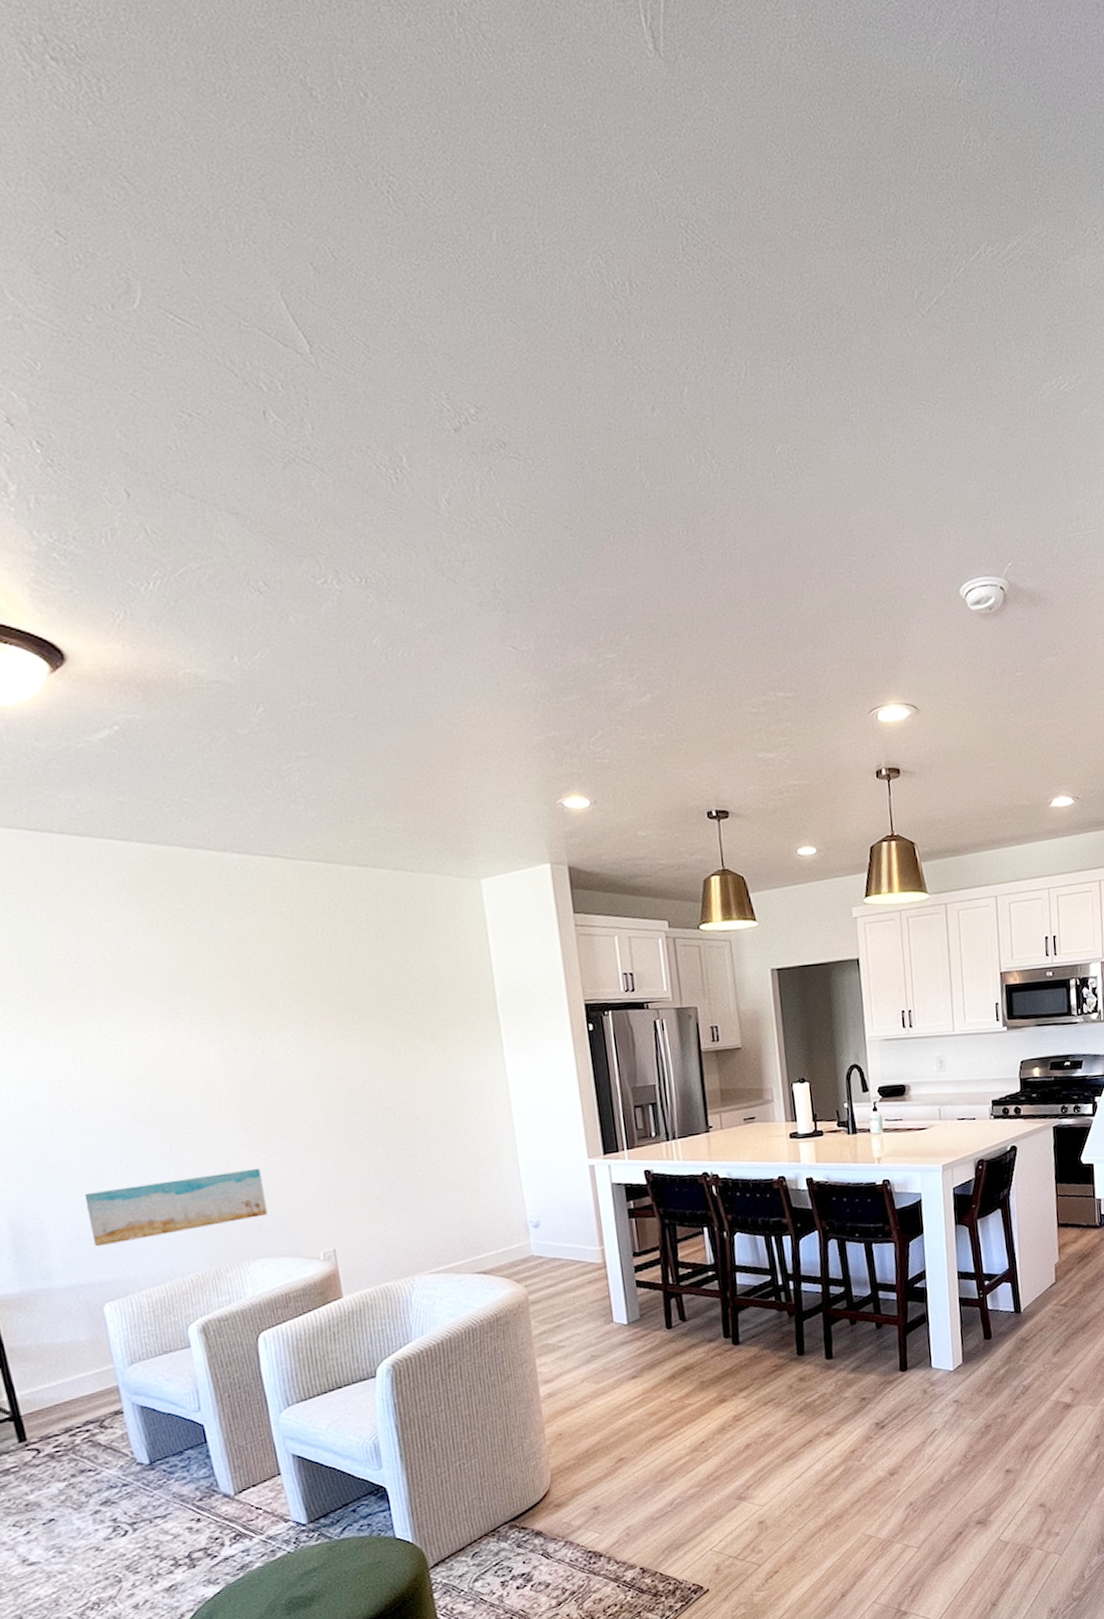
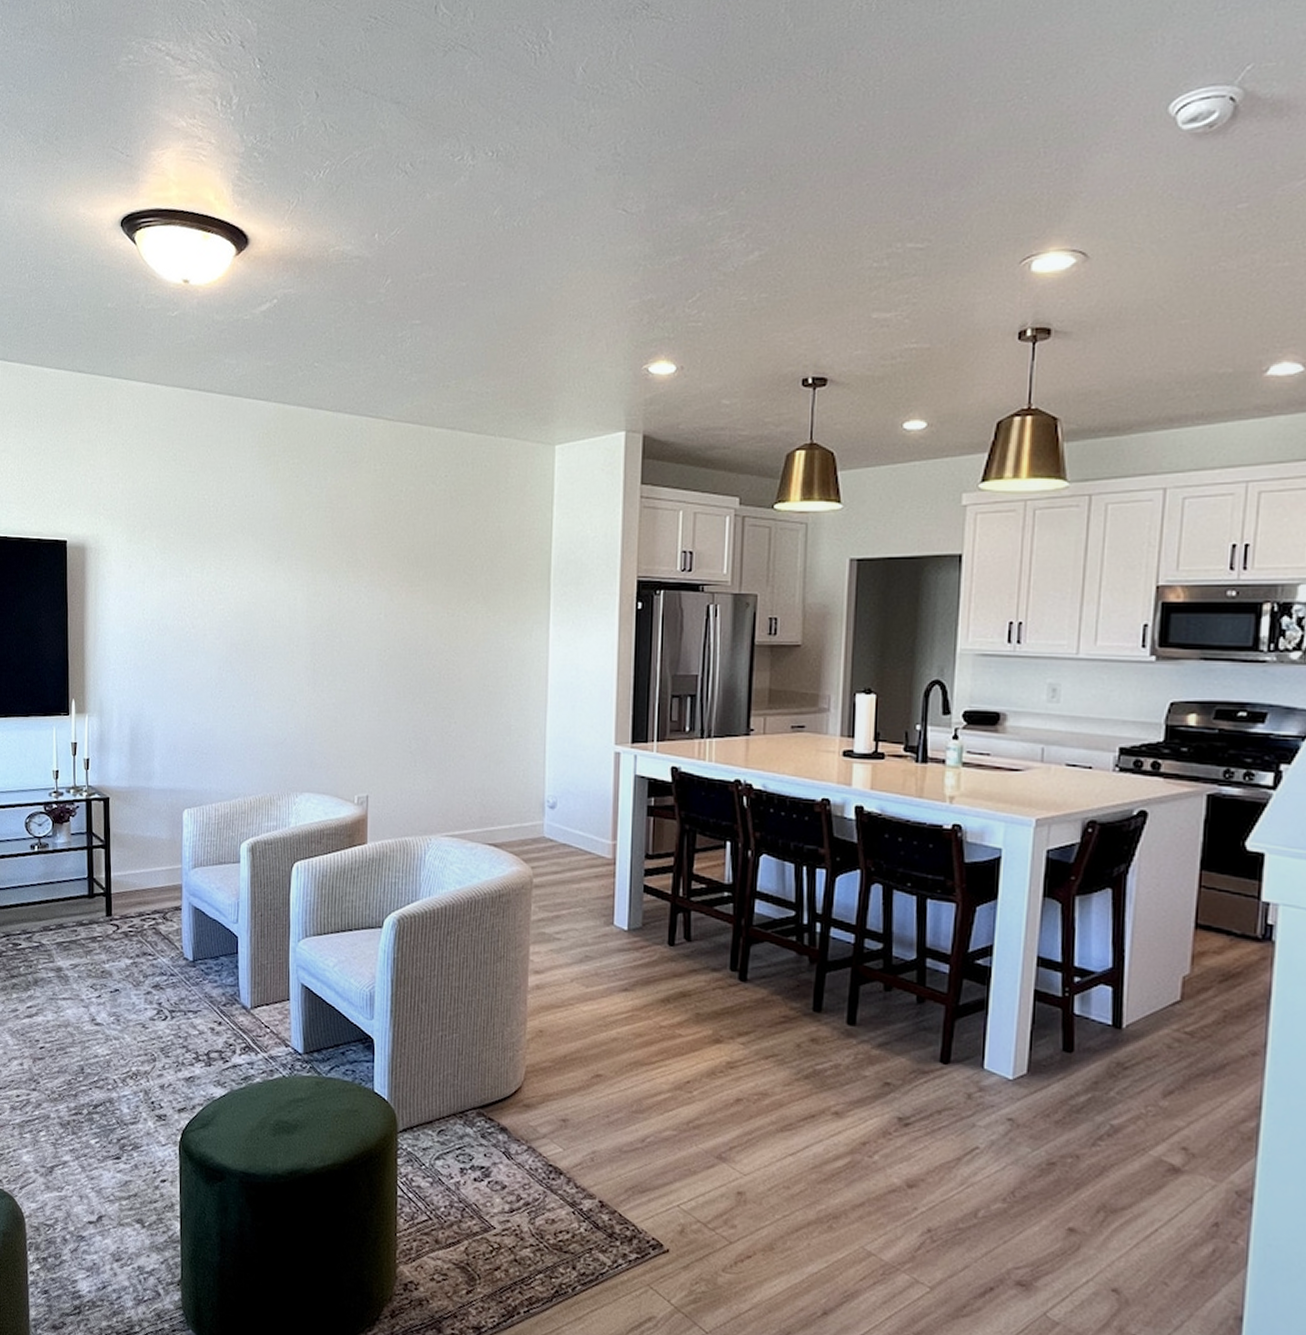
wall art: present [84,1168,268,1247] -> none [185,707,319,758]

